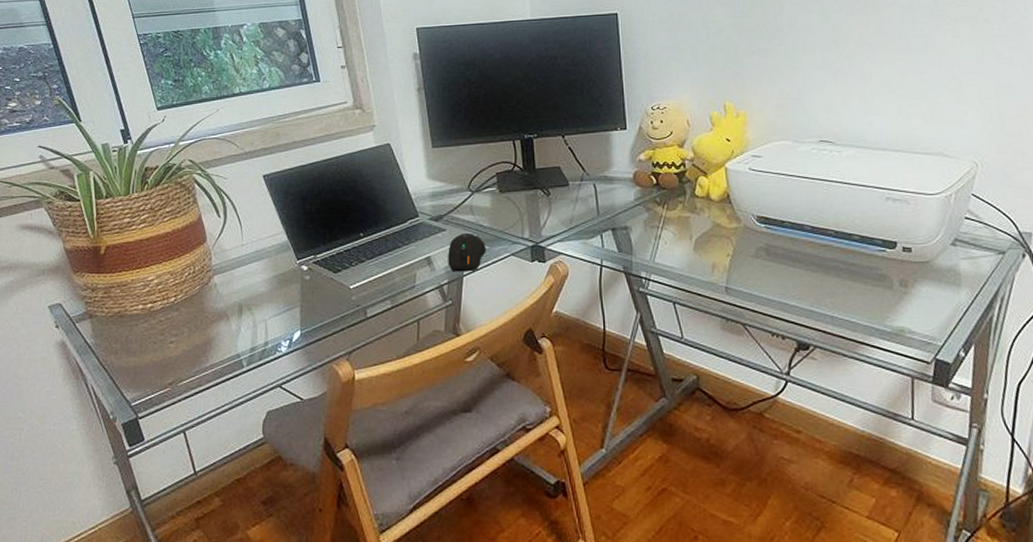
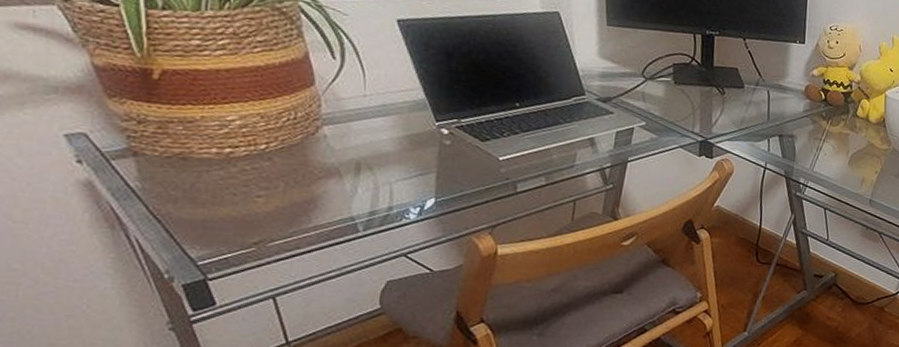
computer mouse: present [448,232,486,272] -> none [612,118,655,159]

